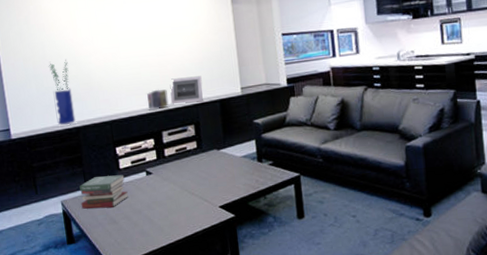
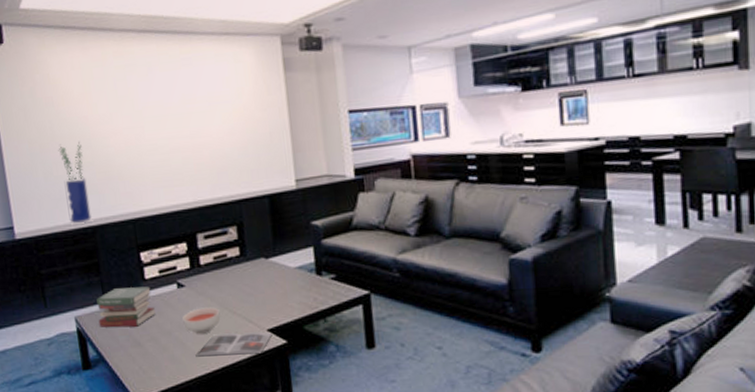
books: present [147,89,169,109] -> none [178,180,205,206]
bowl: none [150,189,181,212] -> present [182,307,221,334]
magazine: none [161,208,223,230] -> present [195,331,273,357]
picture frame: present [170,76,203,105] -> none [206,164,248,200]

